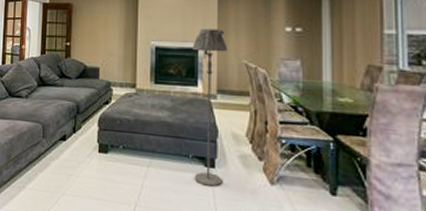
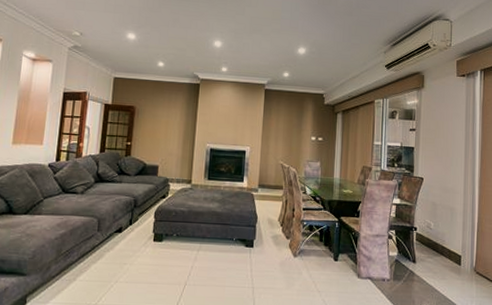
floor lamp: present [192,28,228,187] -> none [236,135,269,263]

